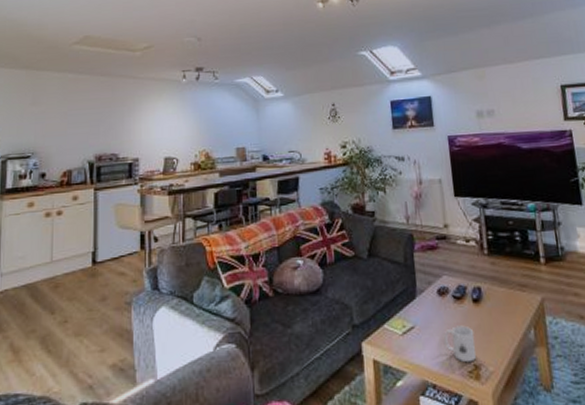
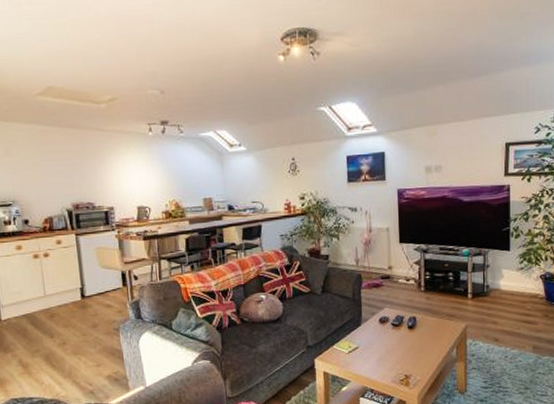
mug: present [444,325,477,363] -> none [382,346,408,374]

